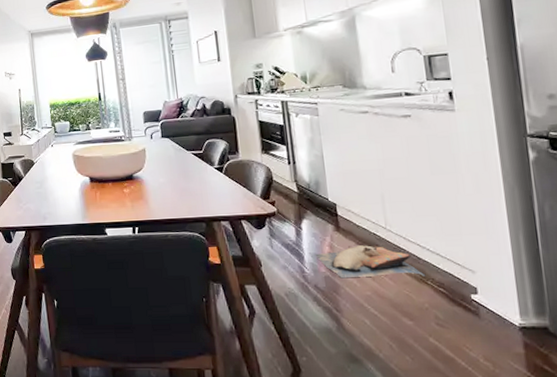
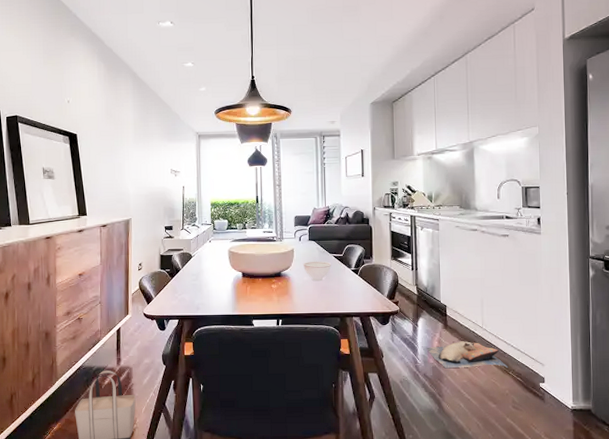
bowl: none [156,159,191,183] -> present [302,261,332,282]

